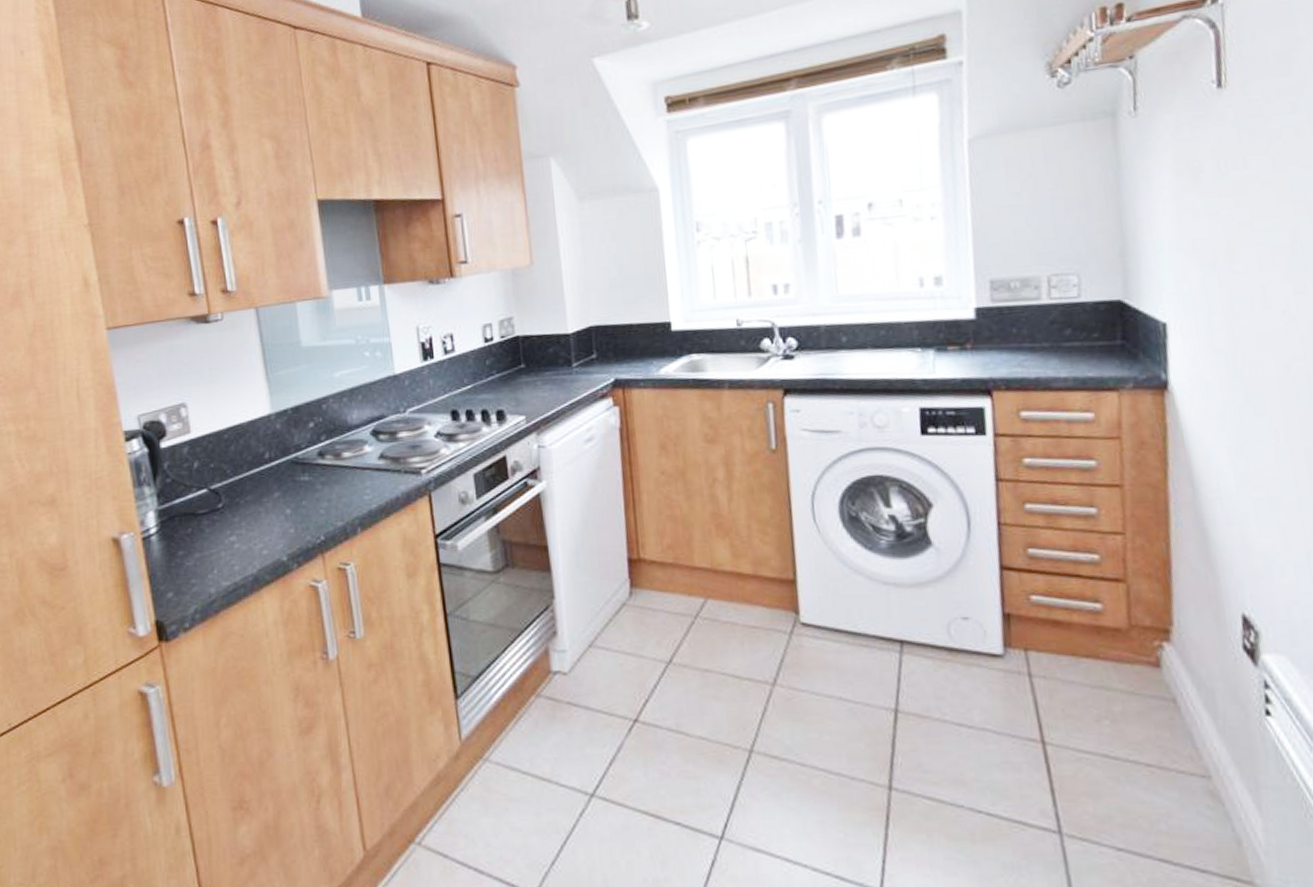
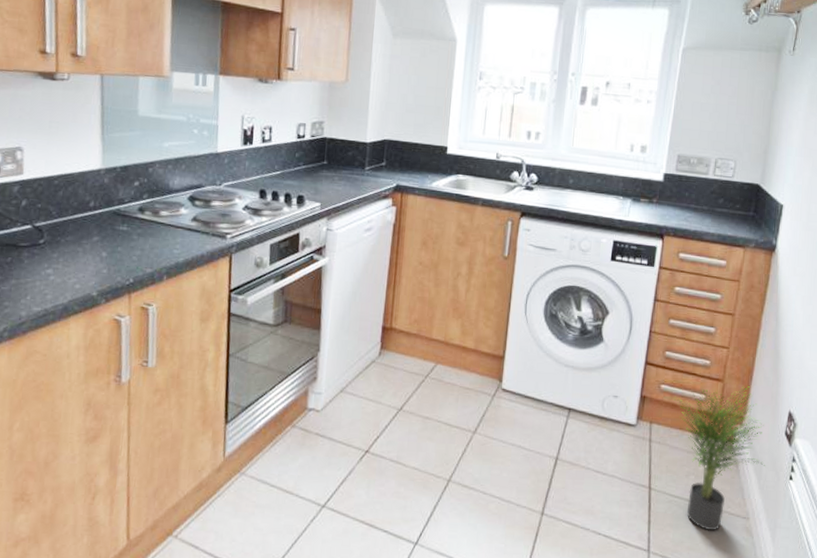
potted plant: none [1053,585,1222,799] -> present [673,386,766,531]

